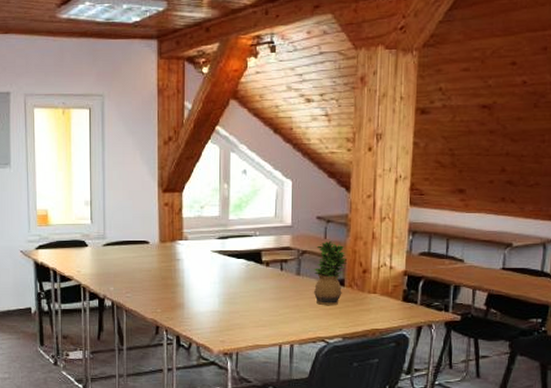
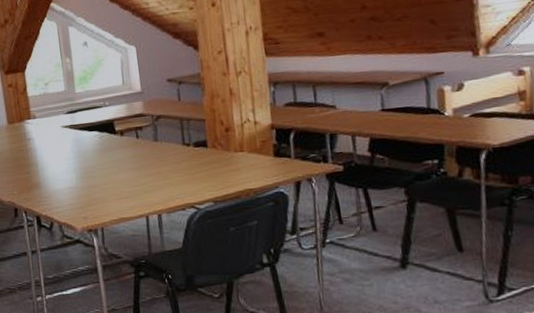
potted plant: present [313,240,348,306] -> none [171,102,207,170]

